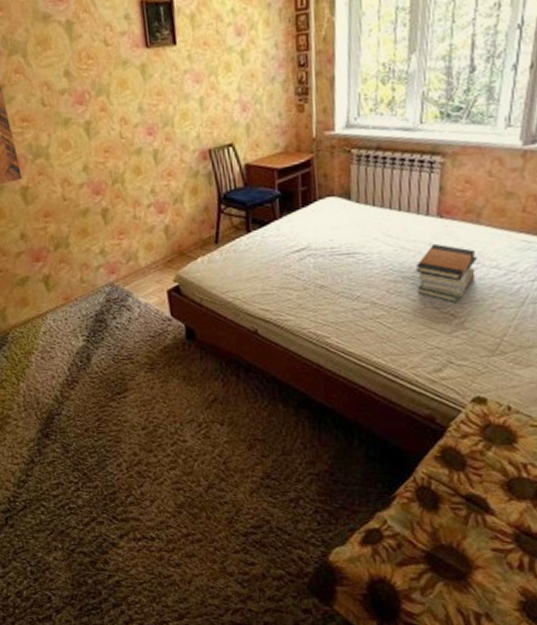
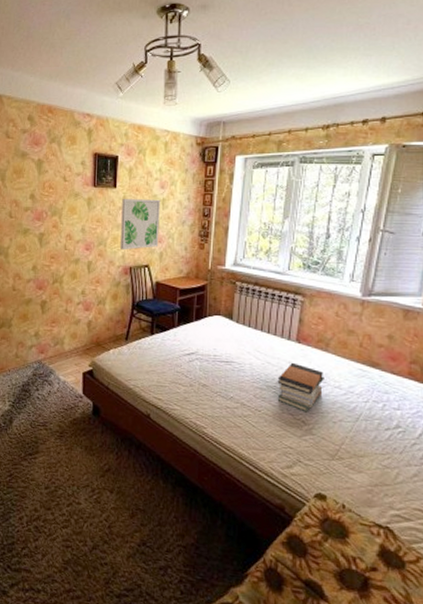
wall art: none [186,52,243,129] -> present [120,199,160,250]

